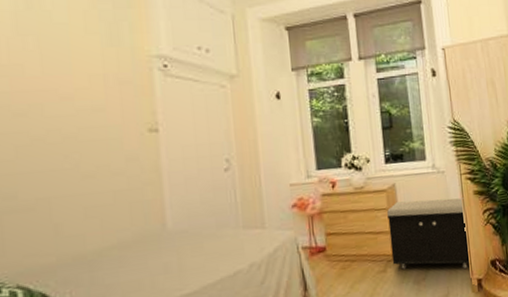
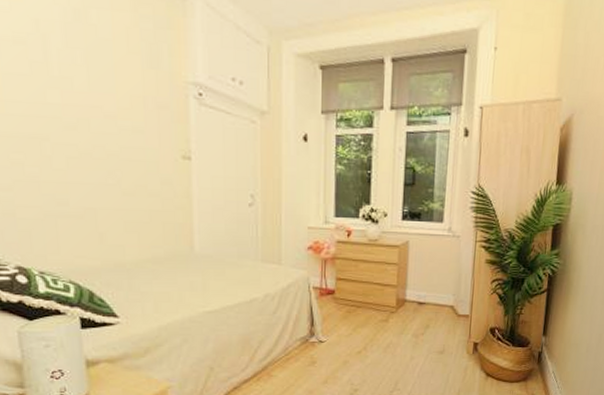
storage bench: present [387,198,472,269] -> none [395,259,475,331]

